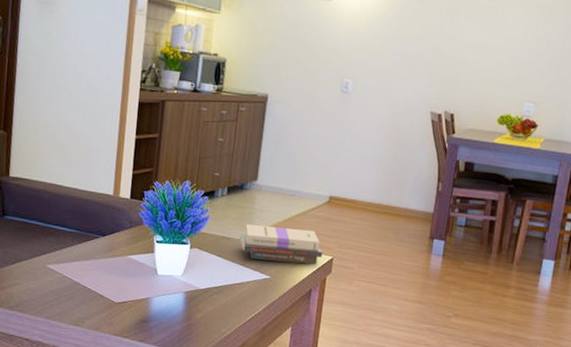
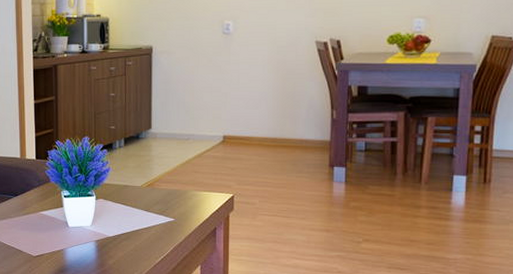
books: present [239,224,323,265] -> none [141,170,223,205]

